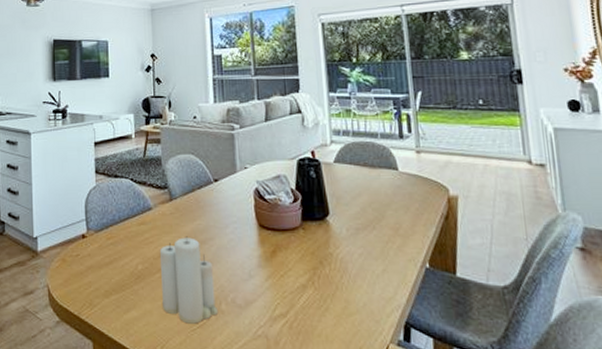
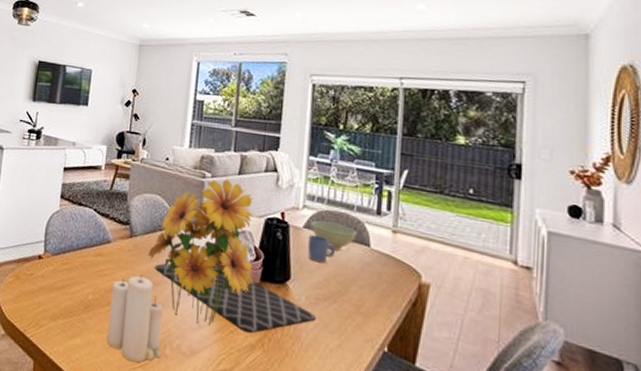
flower bouquet: none [190,126,295,274] -> present [148,178,255,326]
placemat: none [199,210,359,273] -> present [155,261,316,333]
bowl: none [340,153,385,179] -> present [310,220,358,251]
mug: none [340,167,367,194] -> present [307,234,335,263]

